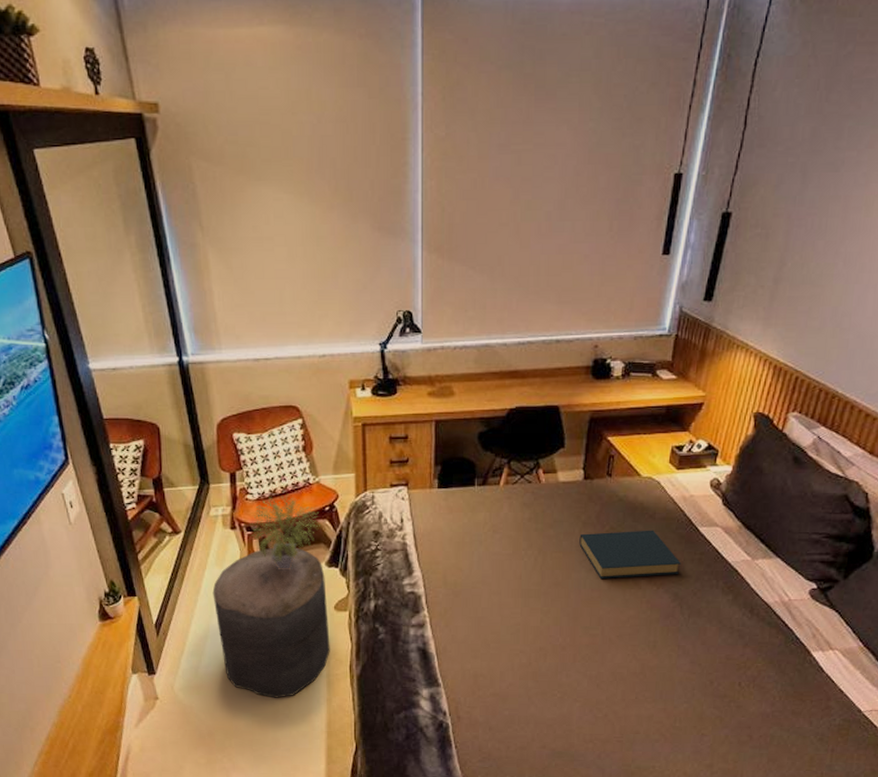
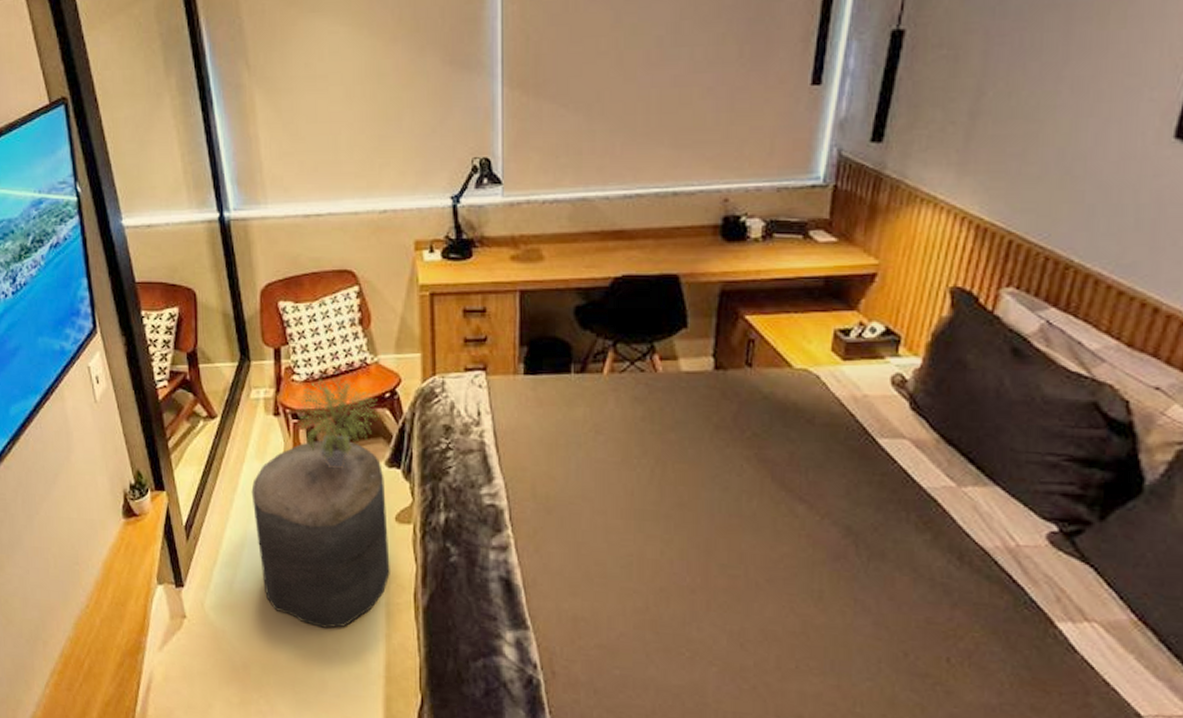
hardback book: present [579,530,682,579] -> none [710,439,855,502]

